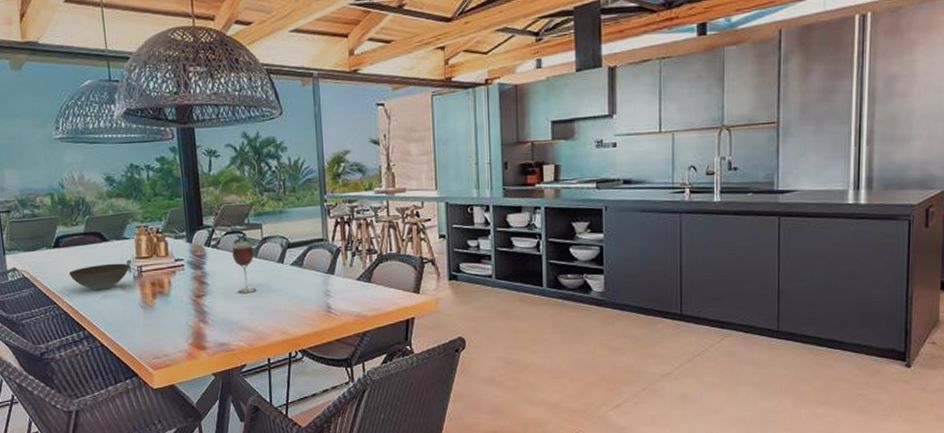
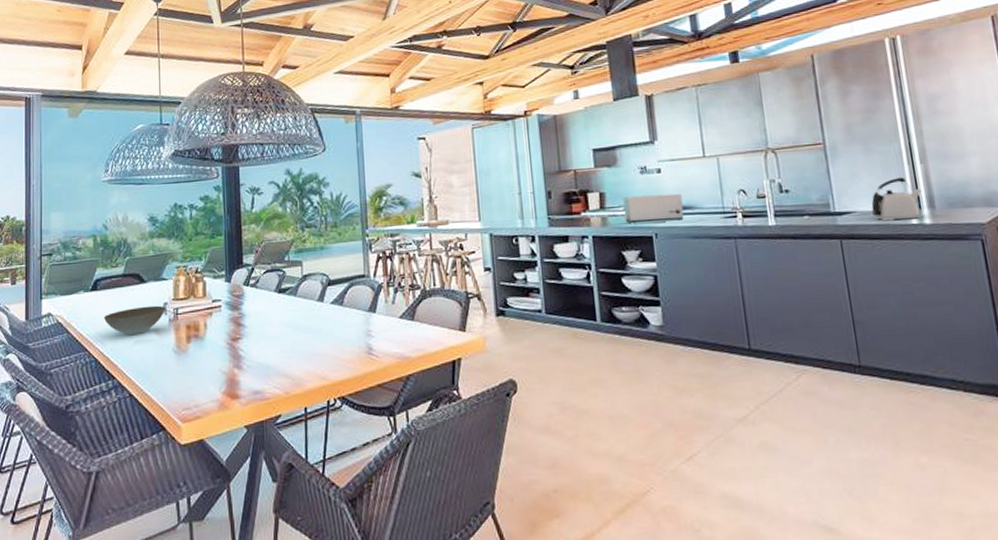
wineglass: present [232,238,256,293] -> none [271,275,294,335]
toaster: none [577,168,634,196] -> present [623,193,684,224]
kettle: none [813,158,863,200] -> present [871,177,922,221]

